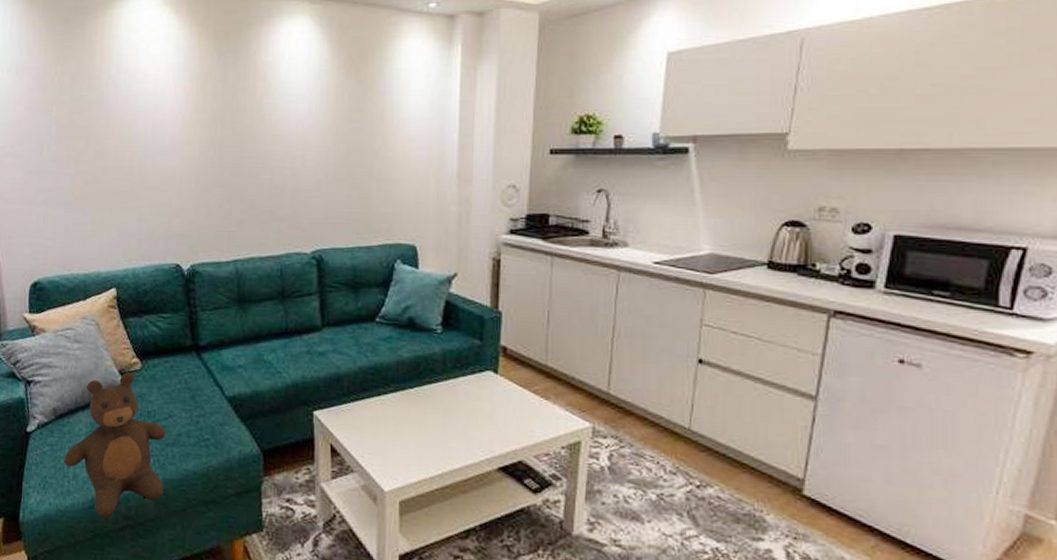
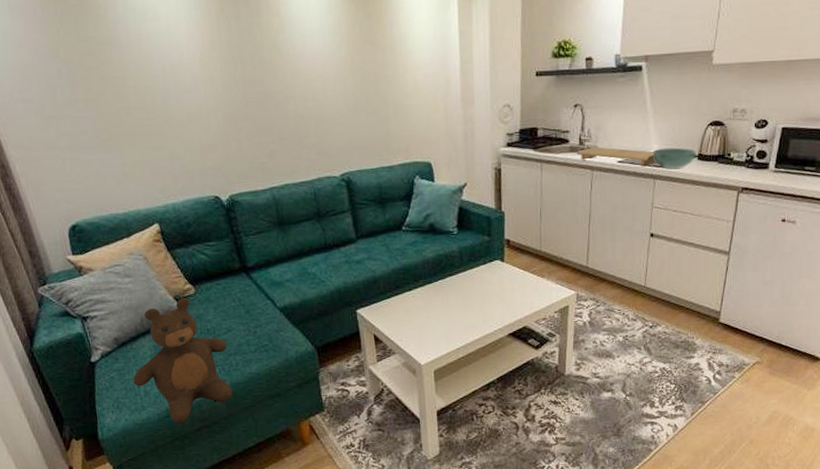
cutting board: none [598,242,707,272] -> present [576,147,656,167]
bowl: none [702,249,765,278] -> present [652,147,697,169]

